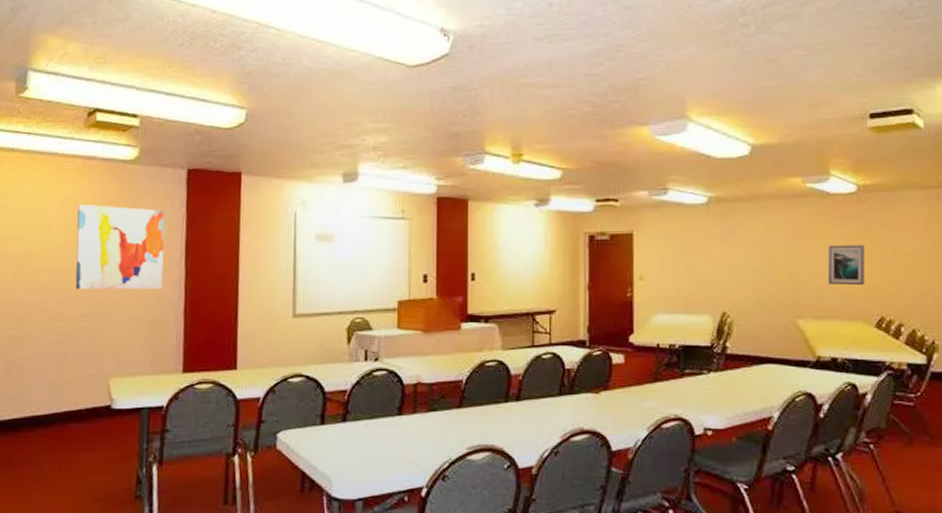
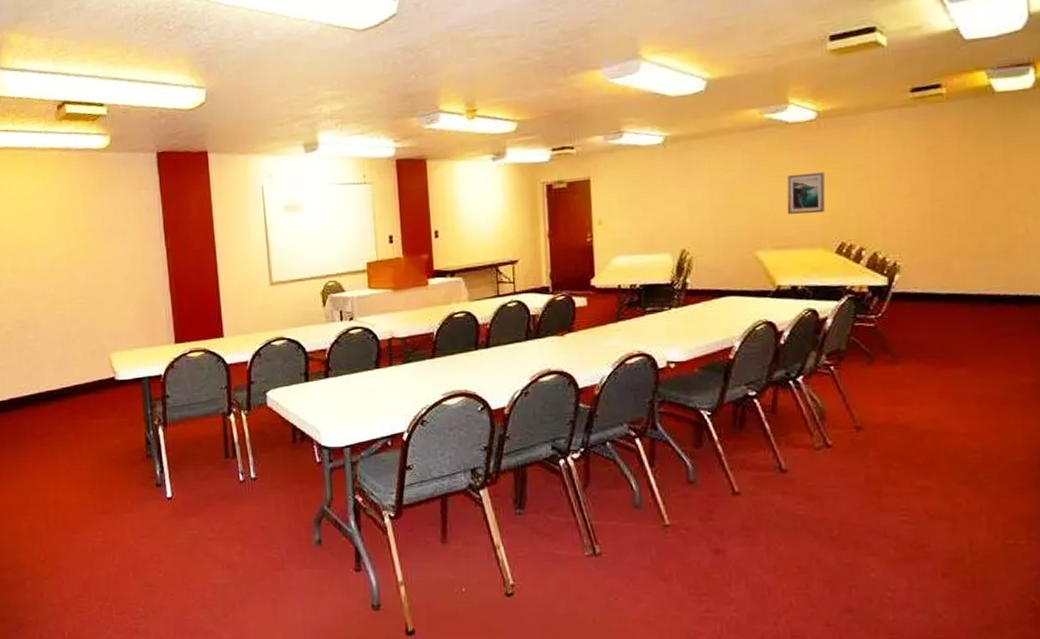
wall art: present [75,203,165,289] -> none [60,193,148,274]

